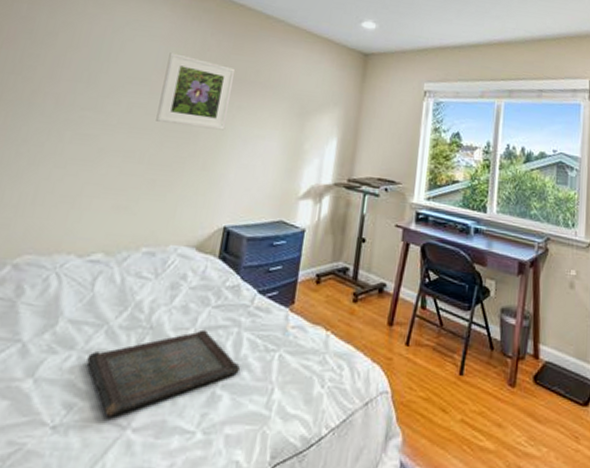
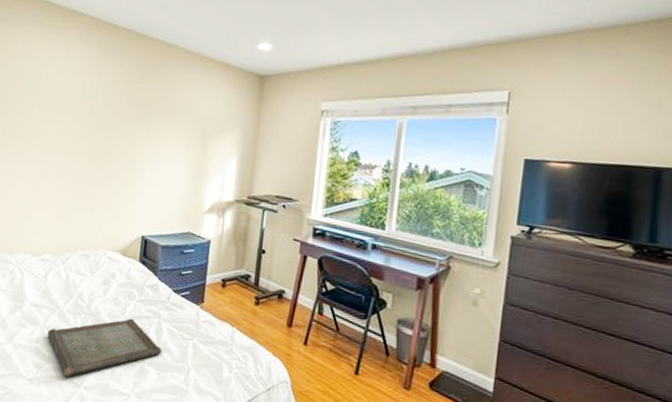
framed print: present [156,52,236,130] -> none [81,84,143,153]

